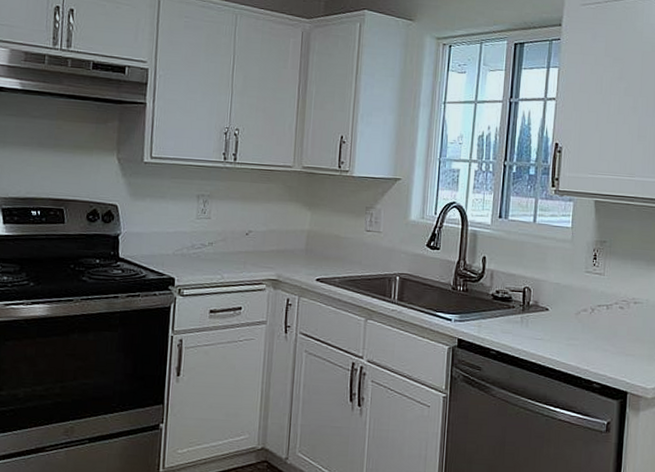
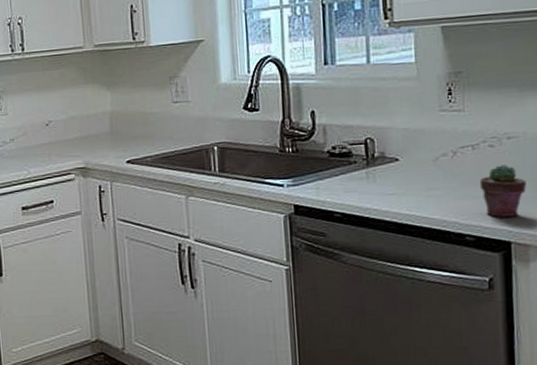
potted succulent: none [609,325,644,370] -> present [479,165,526,217]

